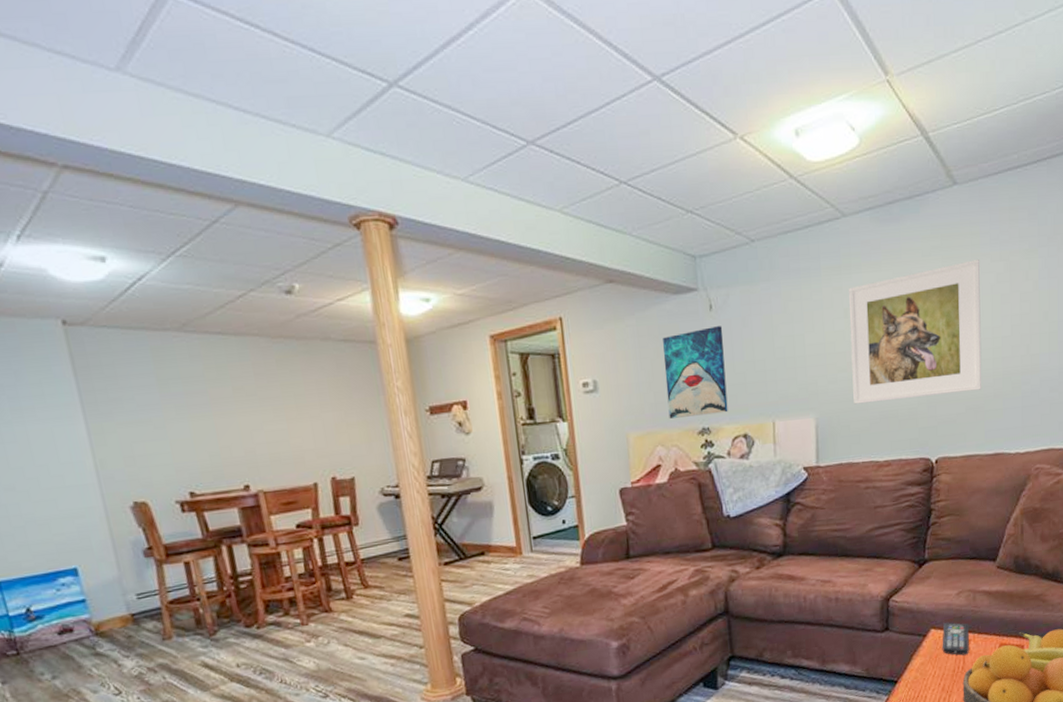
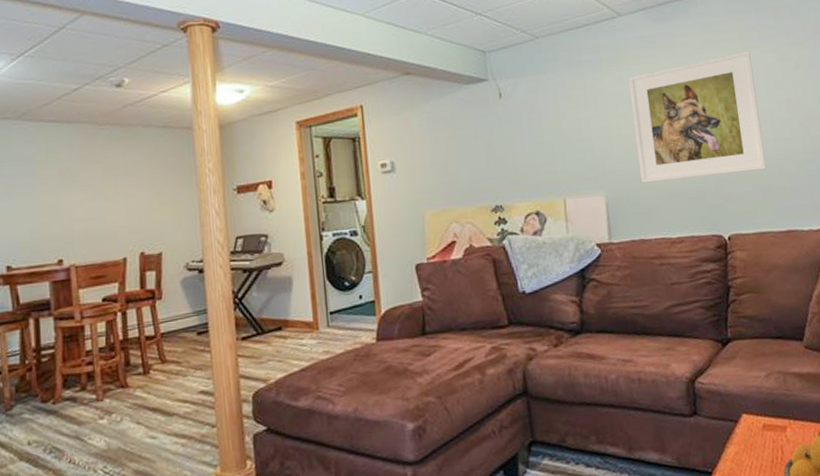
wall art: present [663,326,728,419] -> none [456,112,520,197]
remote control: present [942,622,969,656] -> none [755,407,787,444]

